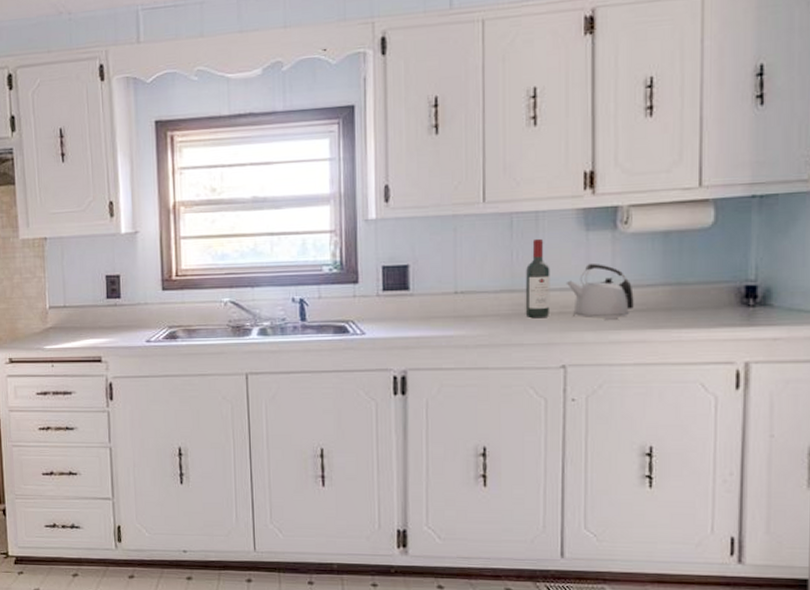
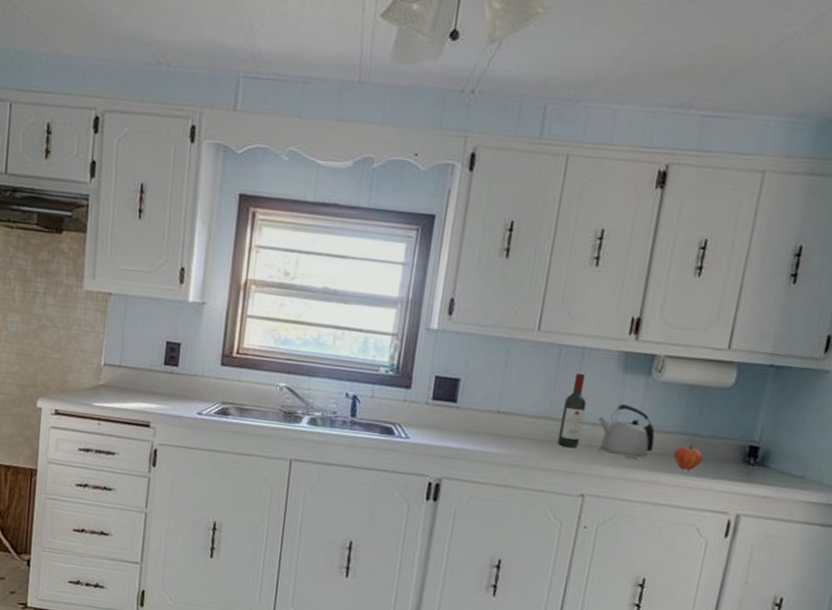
fruit: none [659,294,694,324] -> present [673,444,704,471]

